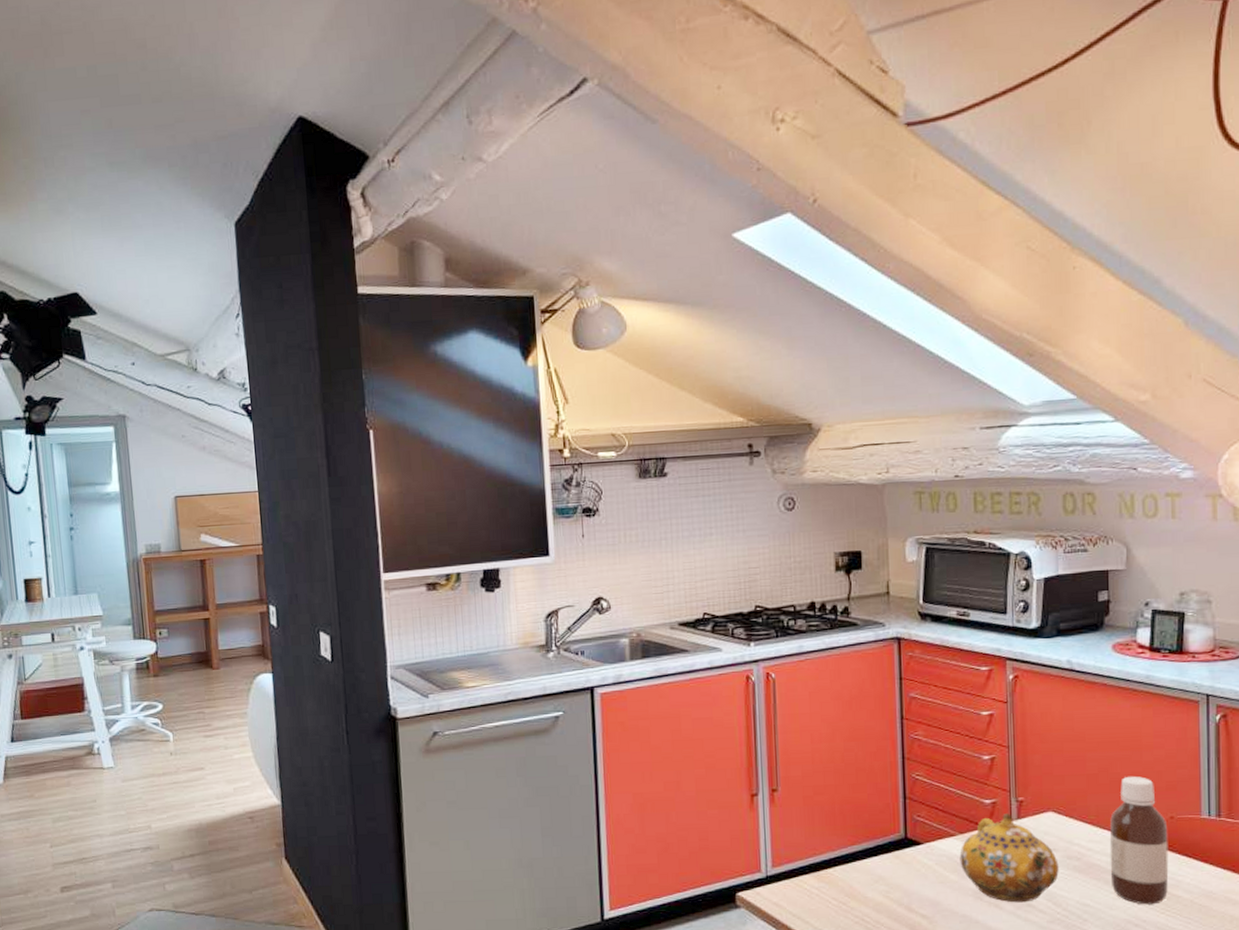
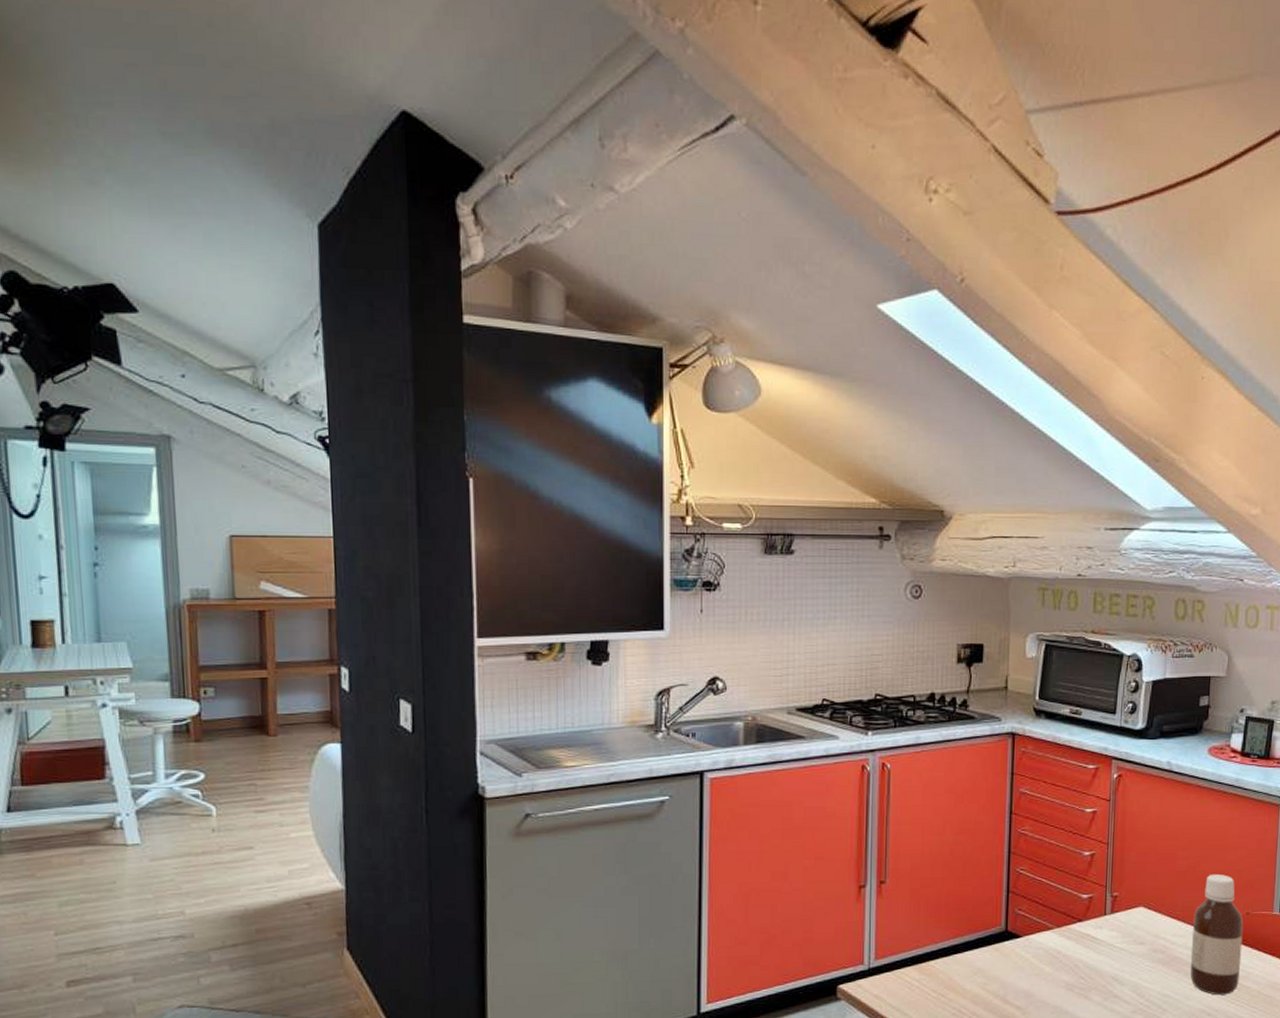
teapot: present [959,813,1059,903] -> none [1055,908,1145,994]

